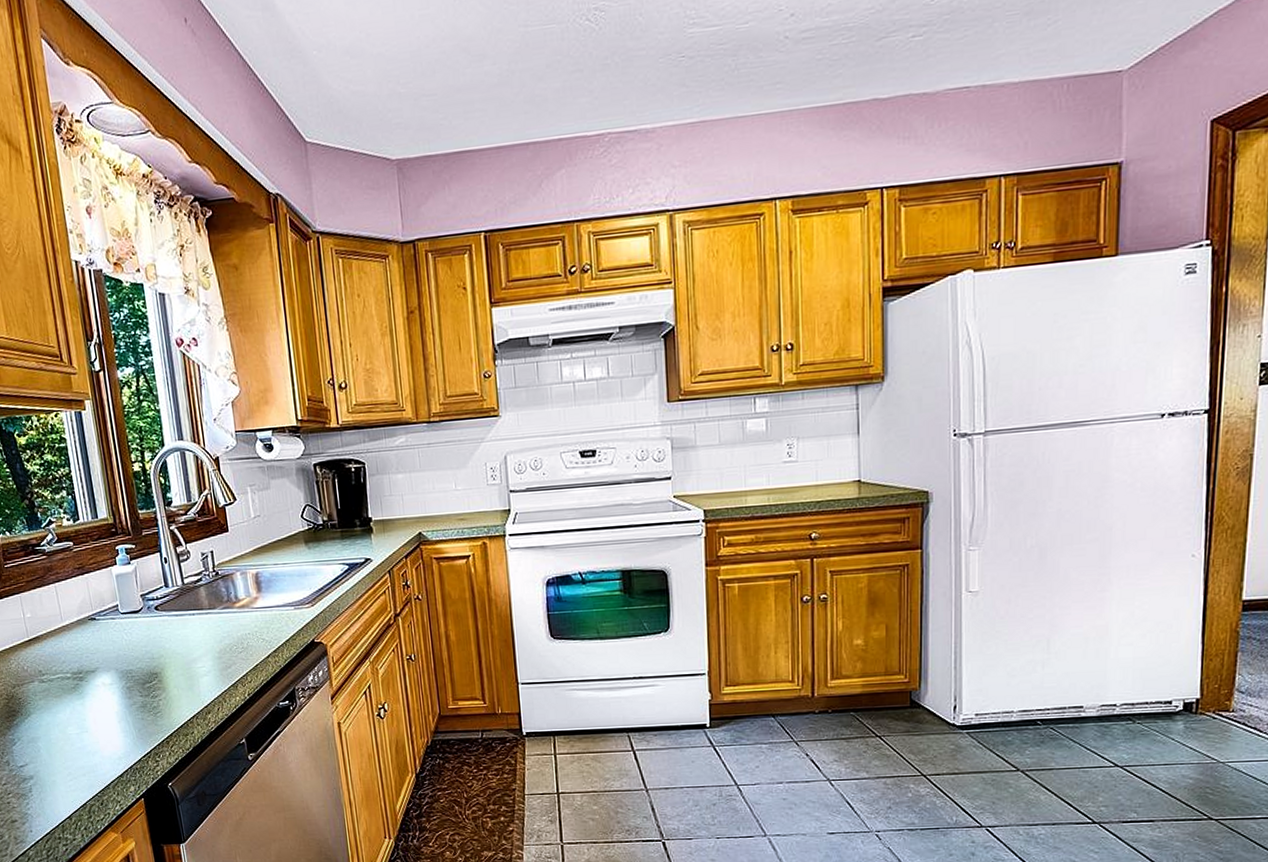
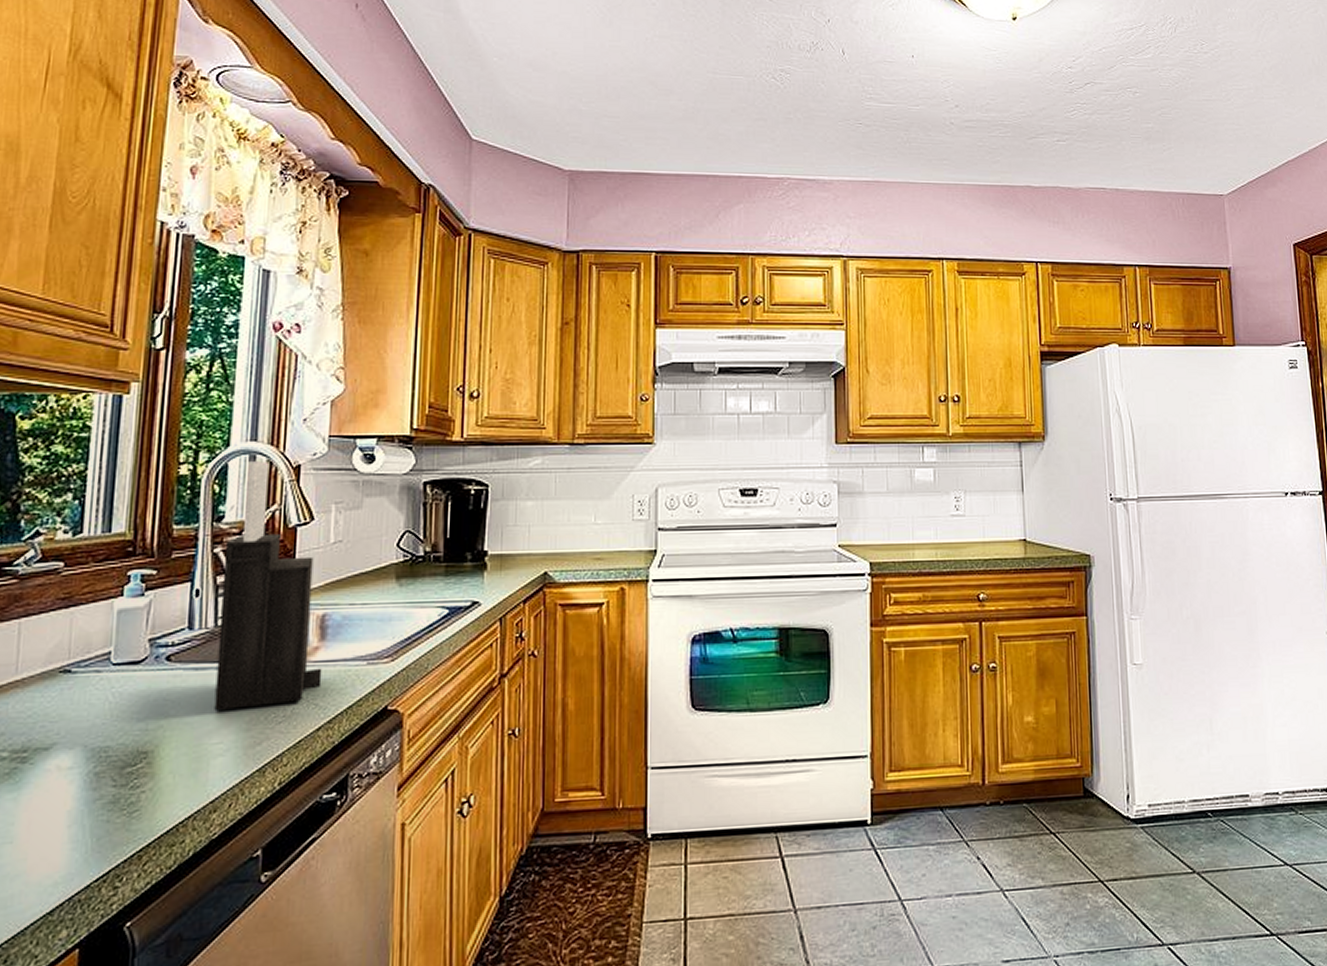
knife block: none [177,455,265,645] -> present [214,460,322,712]

